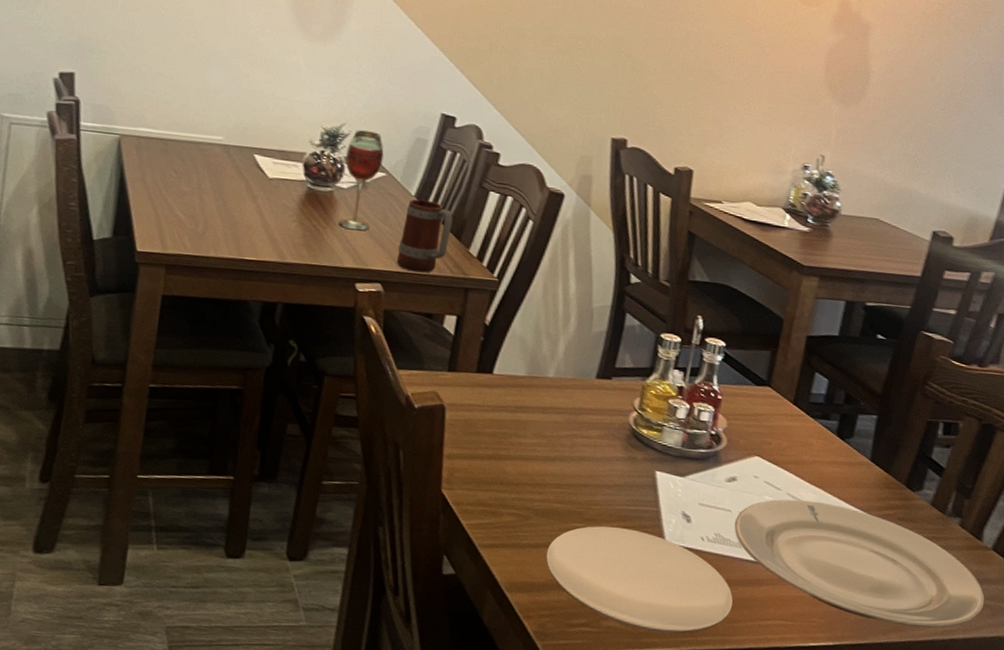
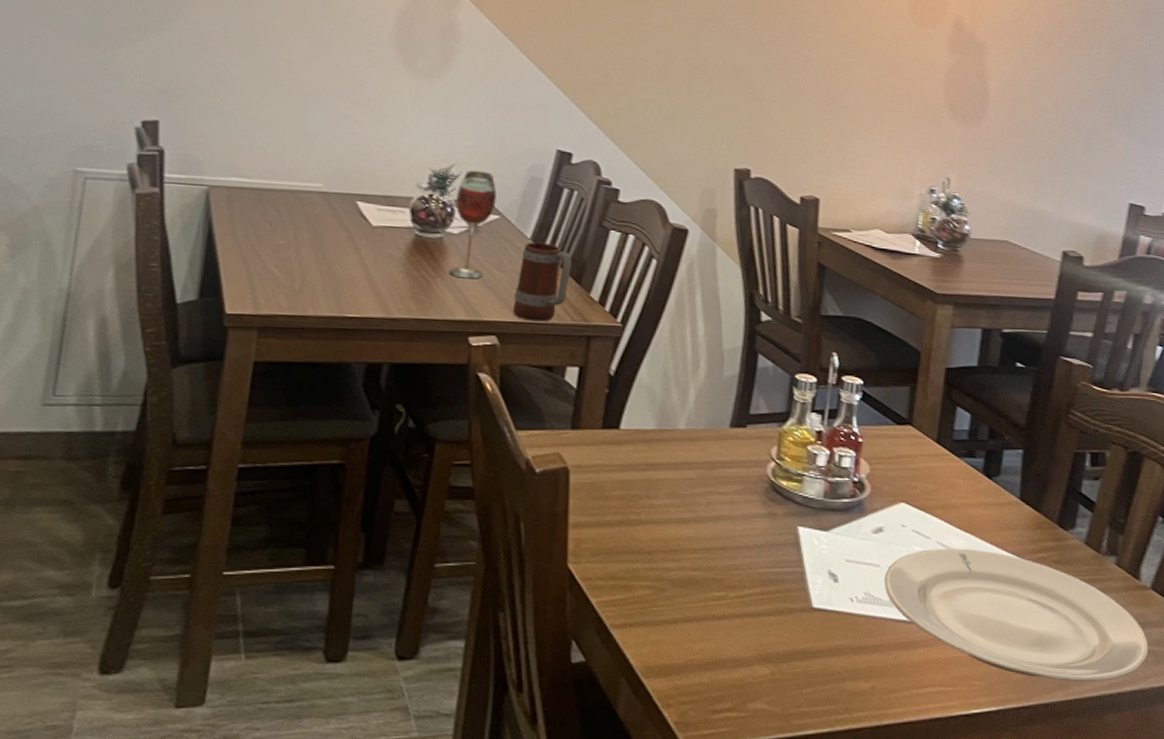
plate: present [546,526,733,634] -> none [684,592,888,712]

